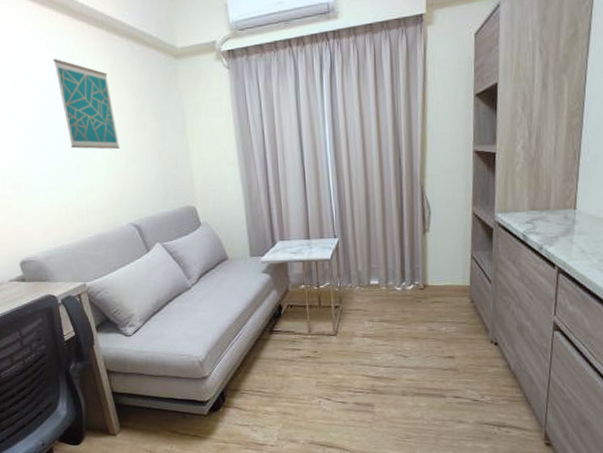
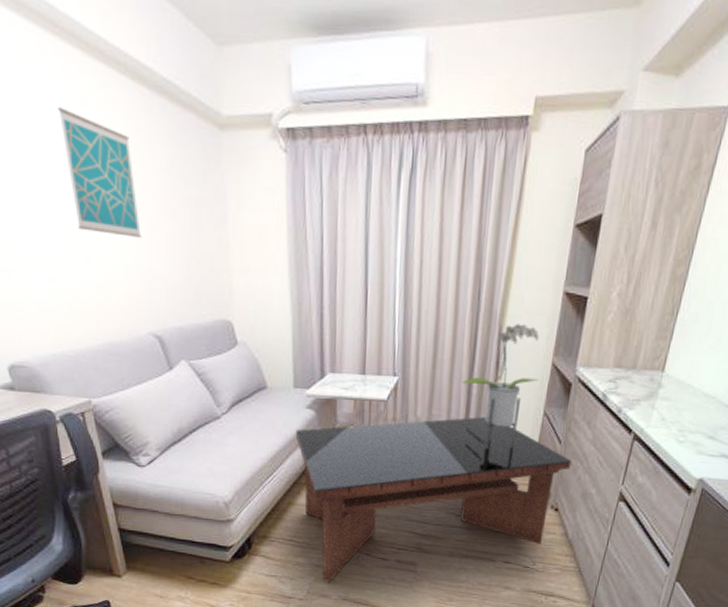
coffee table: none [255,266,504,429] -> present [295,417,572,583]
potted plant: none [394,182,462,295] -> present [462,324,540,450]

